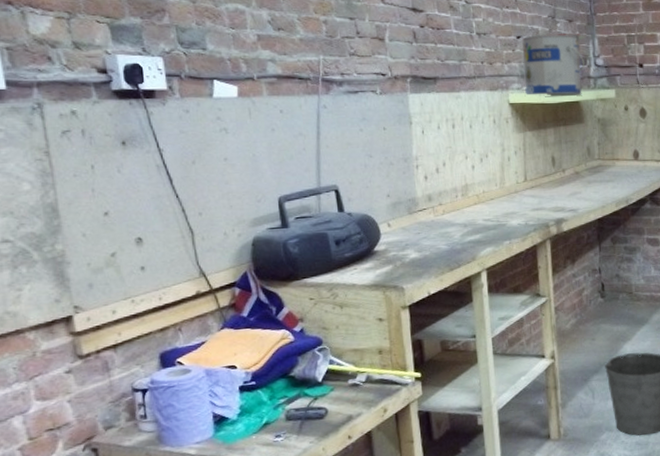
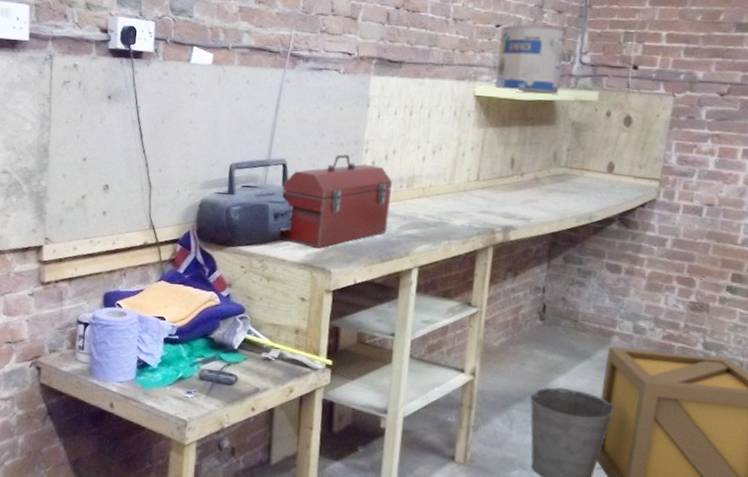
toolbox: none [339,172,451,268] -> present [278,154,392,248]

